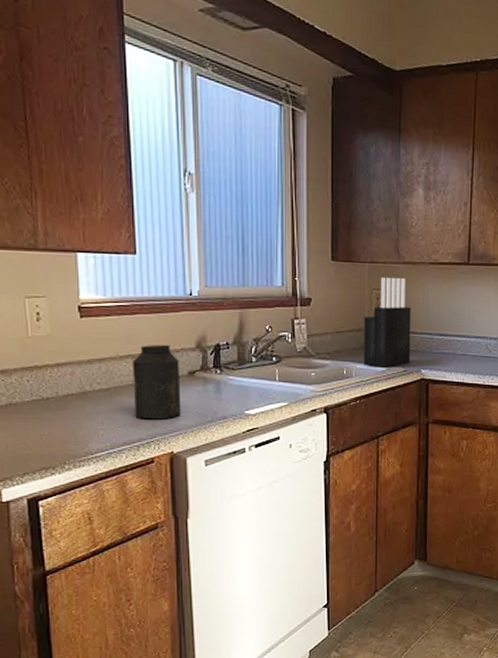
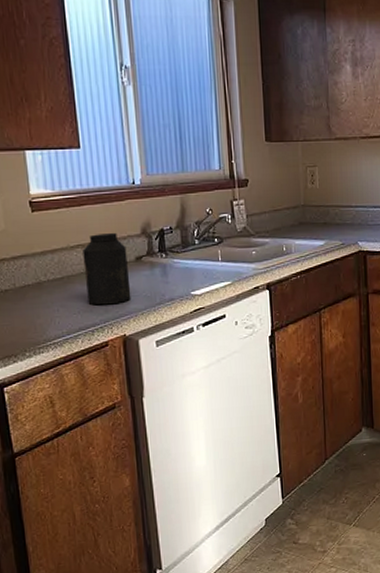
knife block: present [363,277,411,368] -> none [299,153,347,242]

